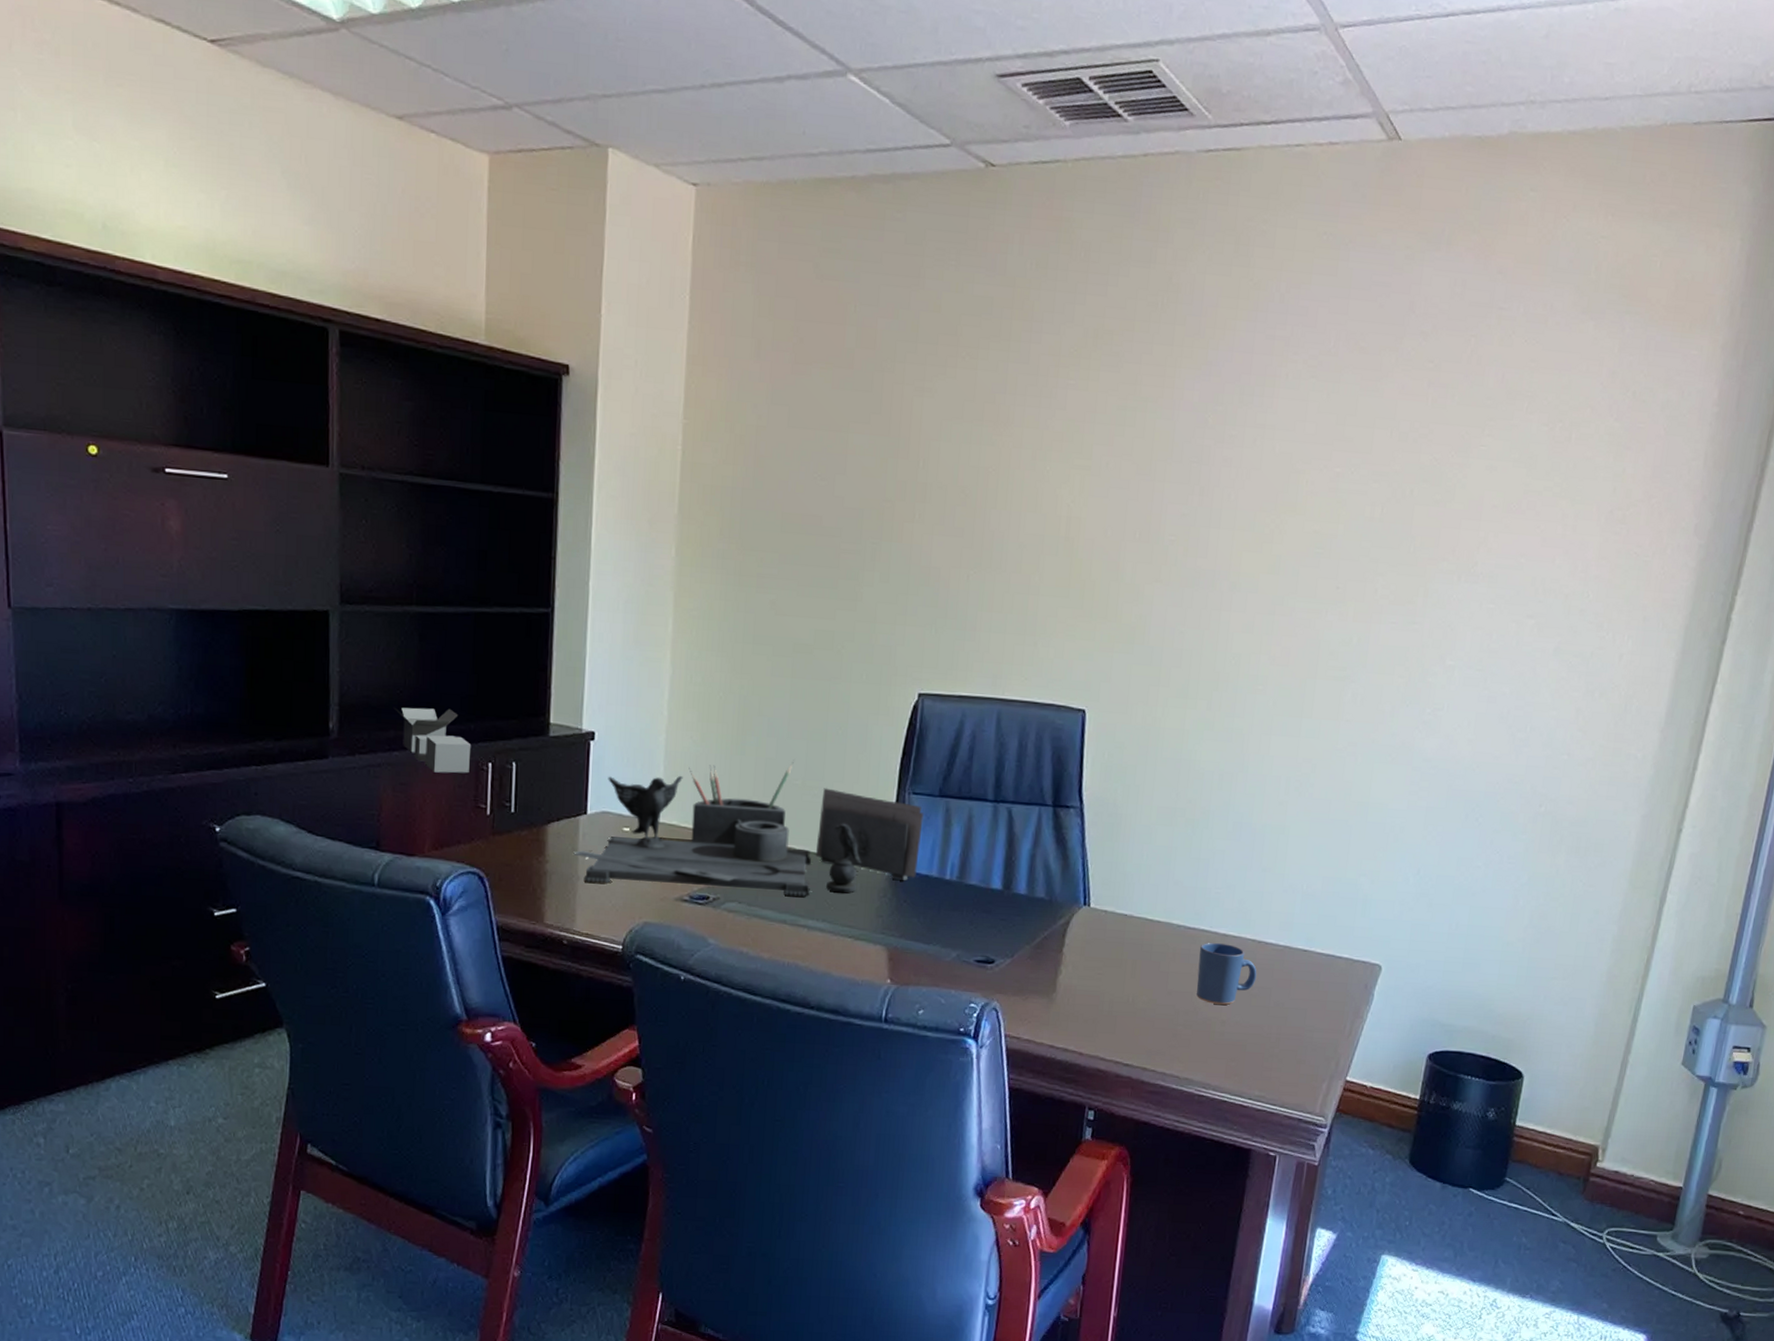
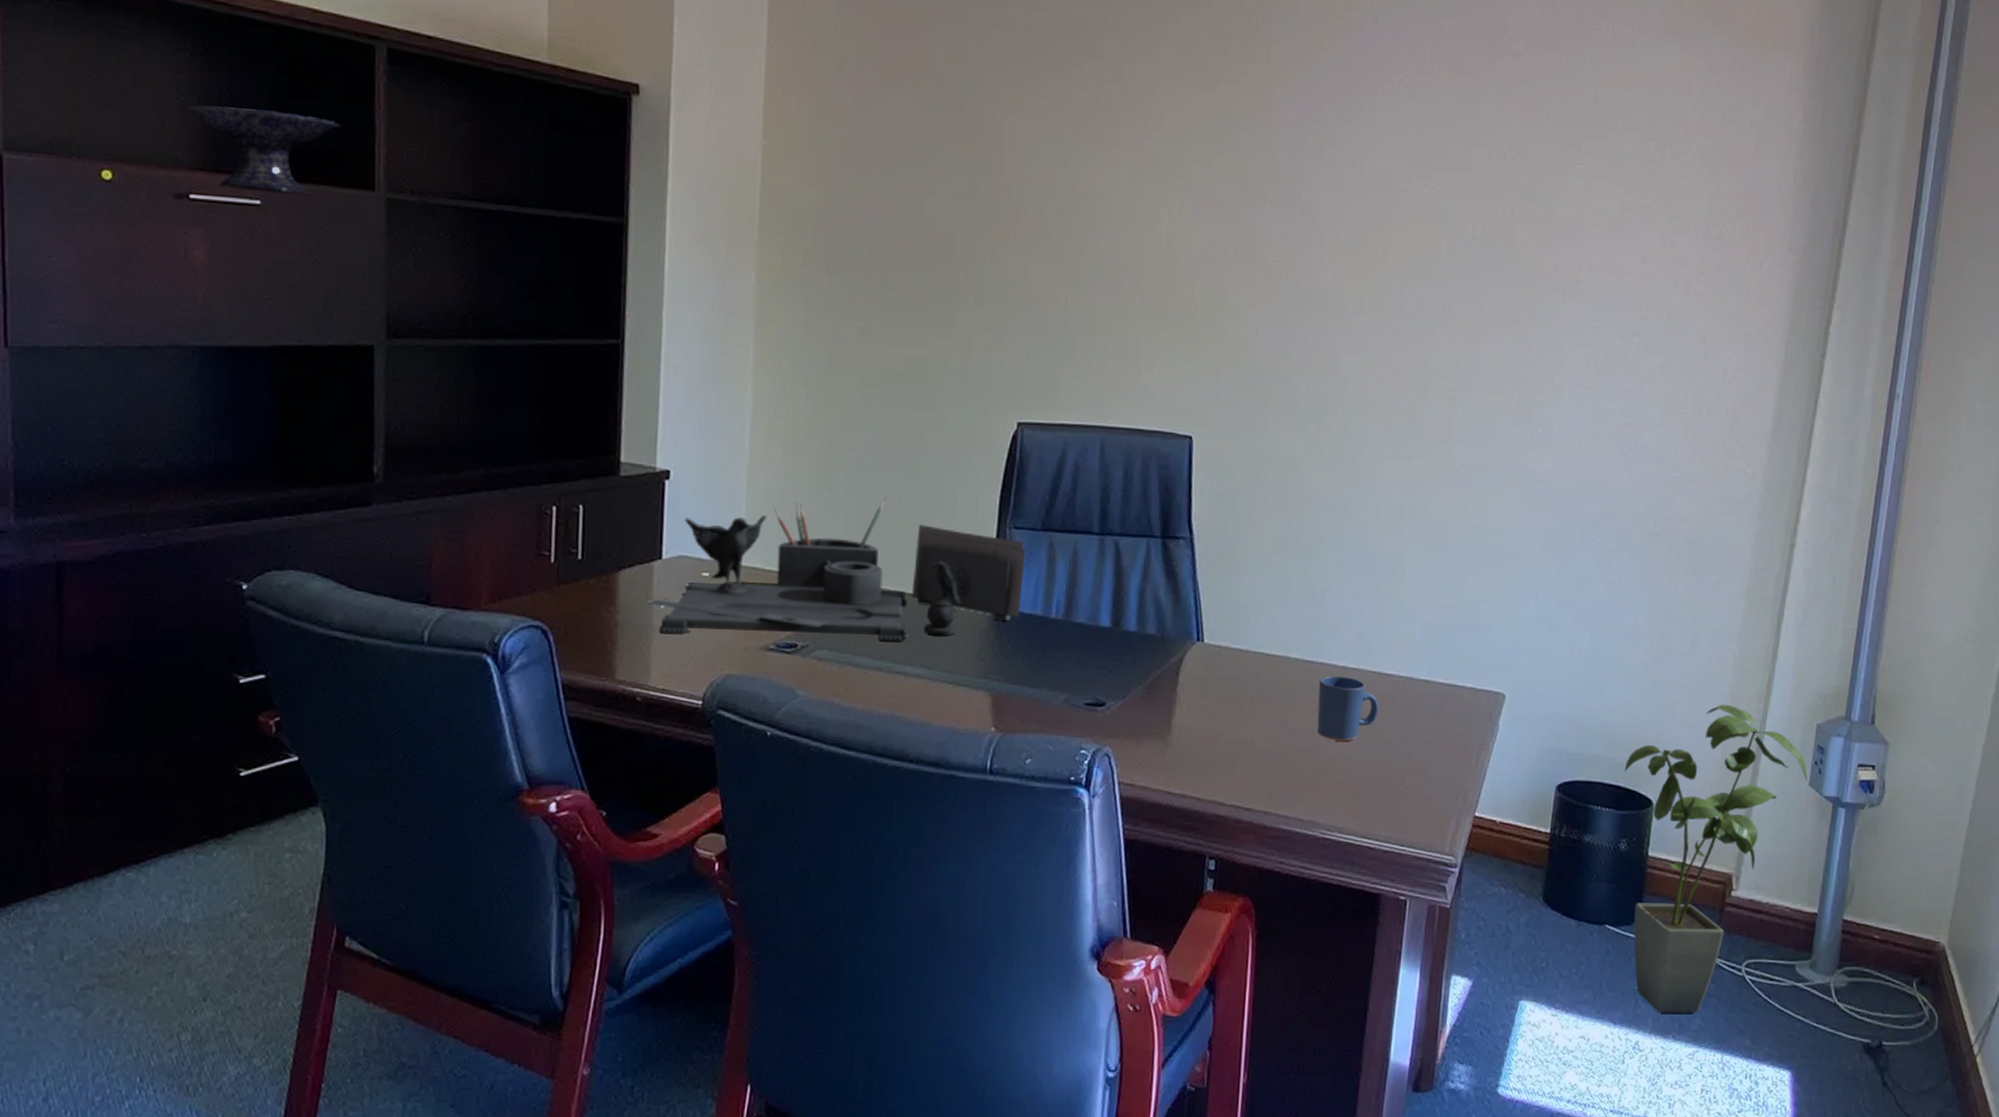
decorative bowl: none [159,385,298,470] -> present [184,105,341,196]
cardboard box: present [395,707,470,774] -> none [448,448,532,519]
house plant: none [1496,983,1681,1276] -> present [1624,704,1808,1013]

